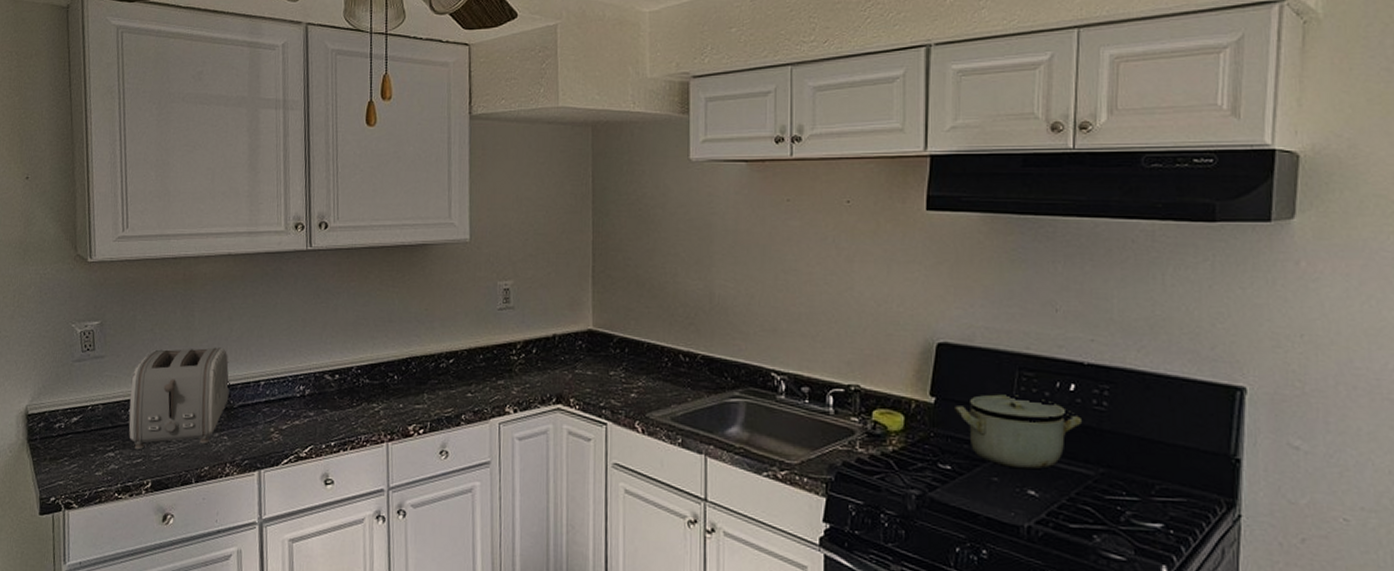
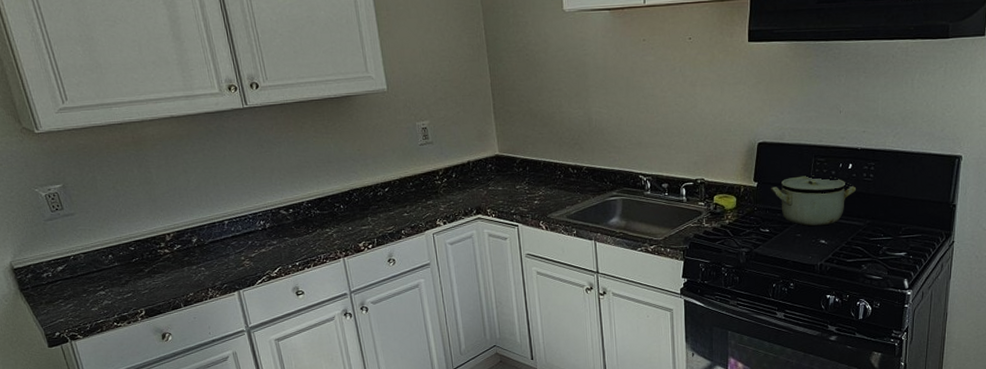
toaster: present [128,347,230,450] -> none [104,196,199,287]

